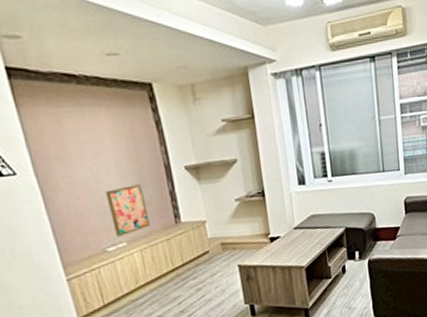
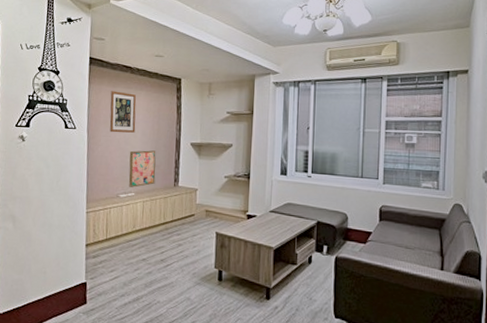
wall art: none [54,112,106,171] -> present [109,91,137,133]

